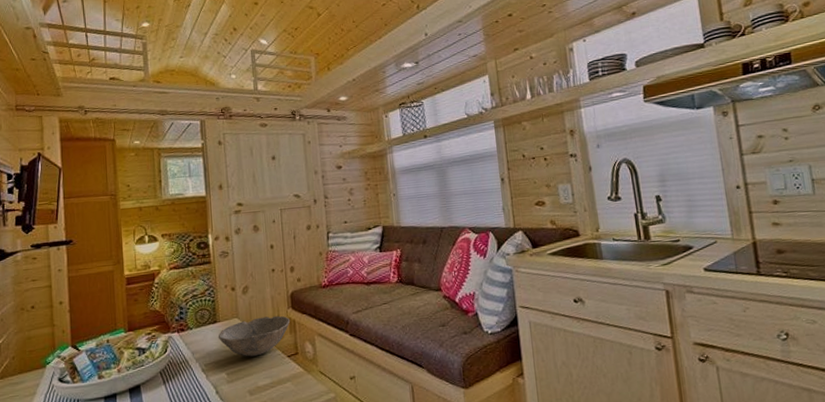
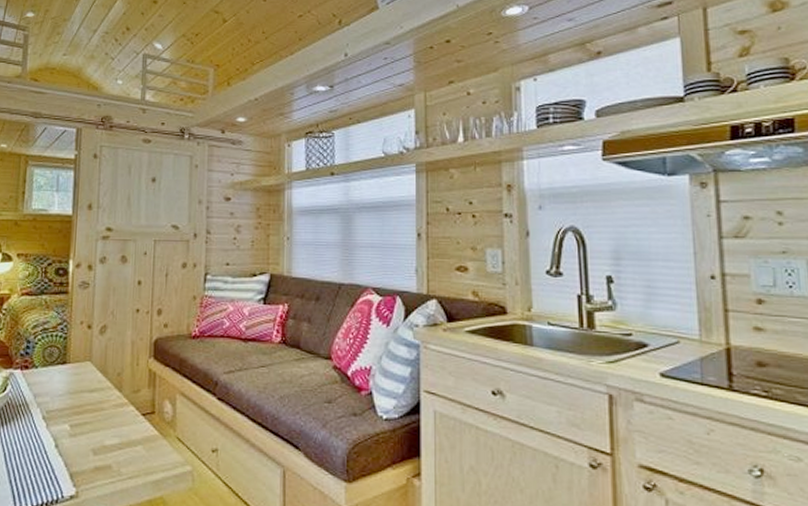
bowl: present [218,315,290,357] -> none [65,364,149,409]

